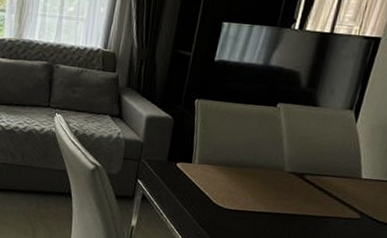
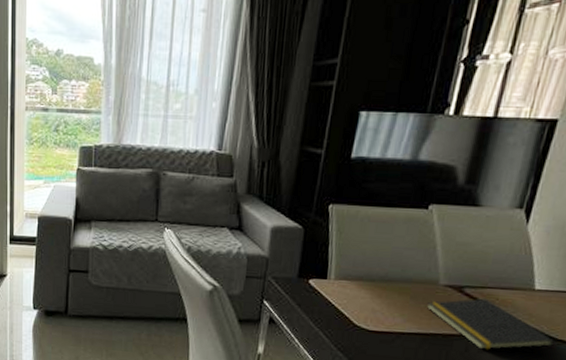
notepad: none [274,184,377,229] -> present [427,298,554,350]

